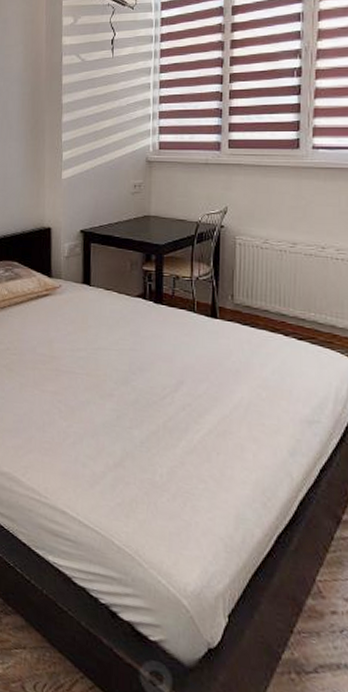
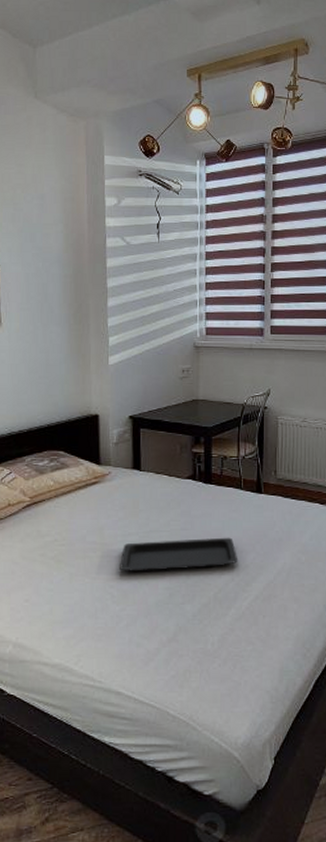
serving tray: none [67,358,190,394] -> present [120,537,239,573]

